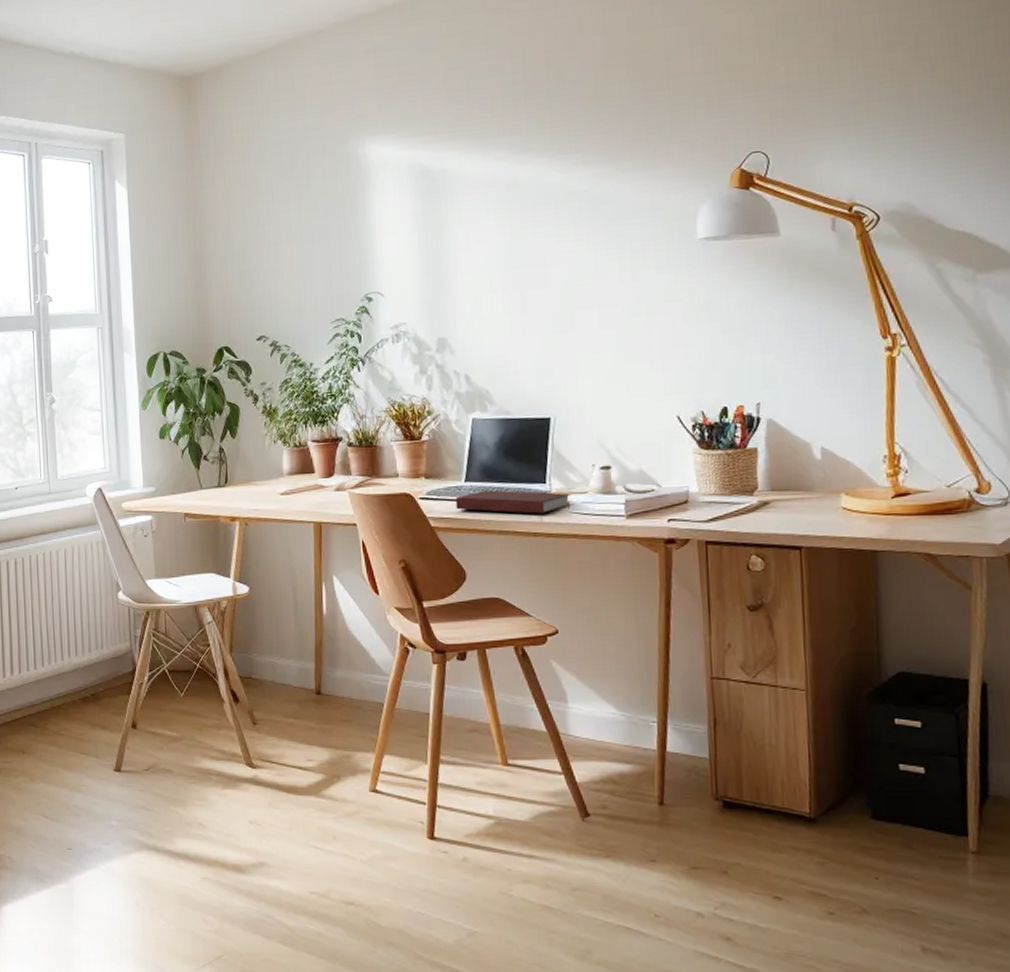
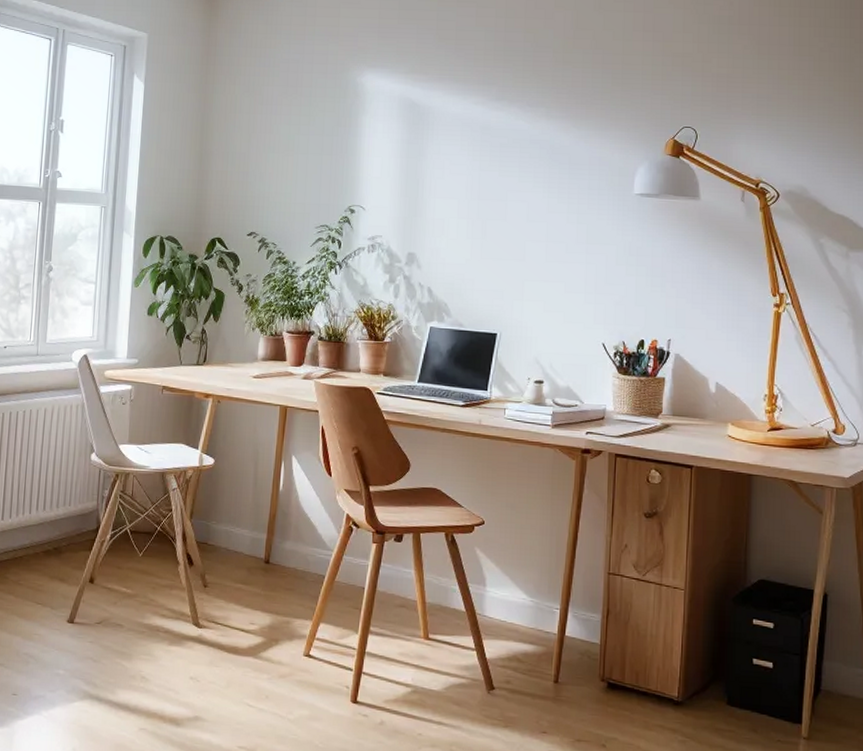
notebook: present [455,490,571,514] -> none [408,391,507,417]

